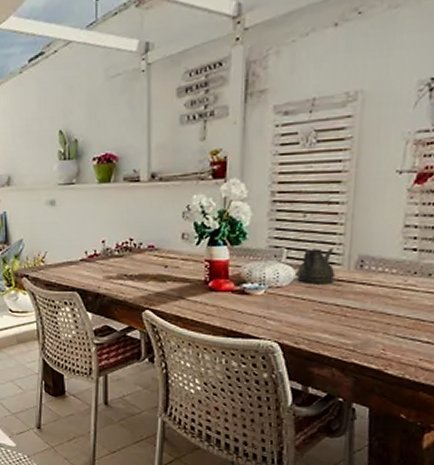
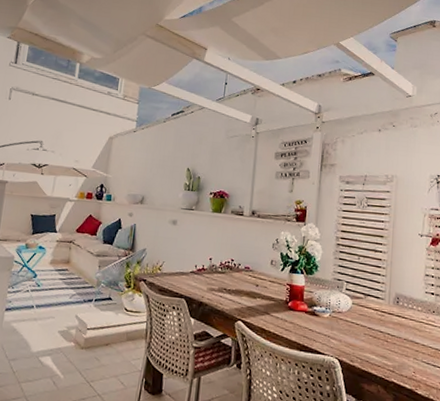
teapot: present [296,248,336,283] -> none [352,284,380,313]

